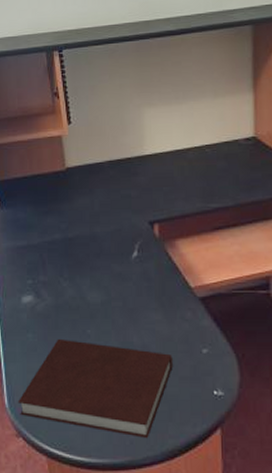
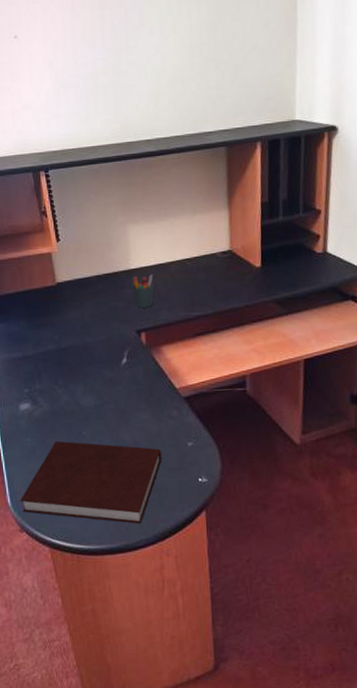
pen holder: none [146,160,170,198] -> present [132,274,154,309]

